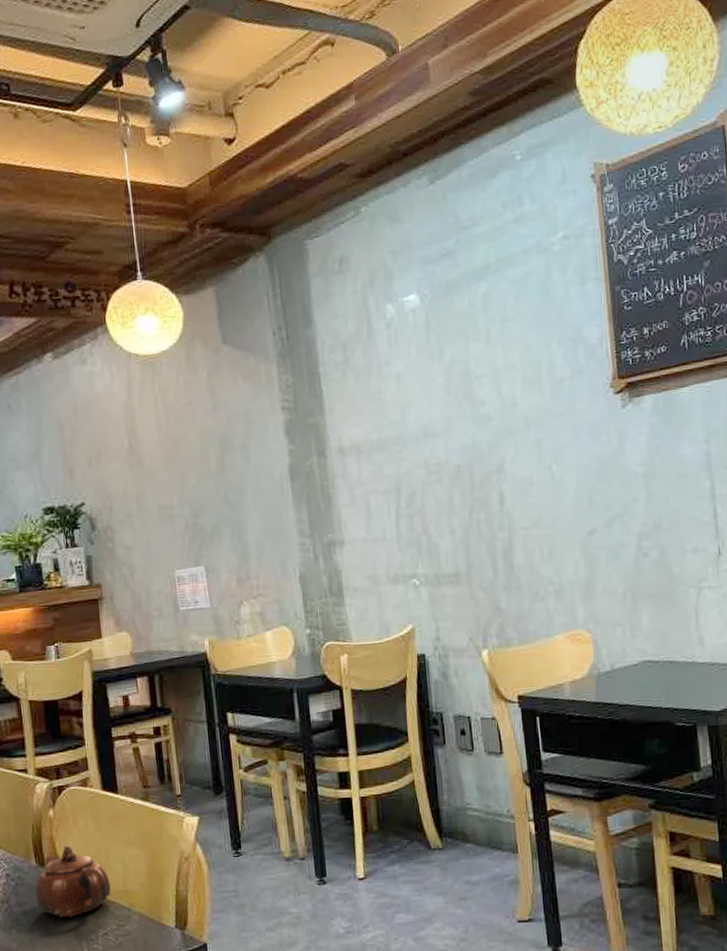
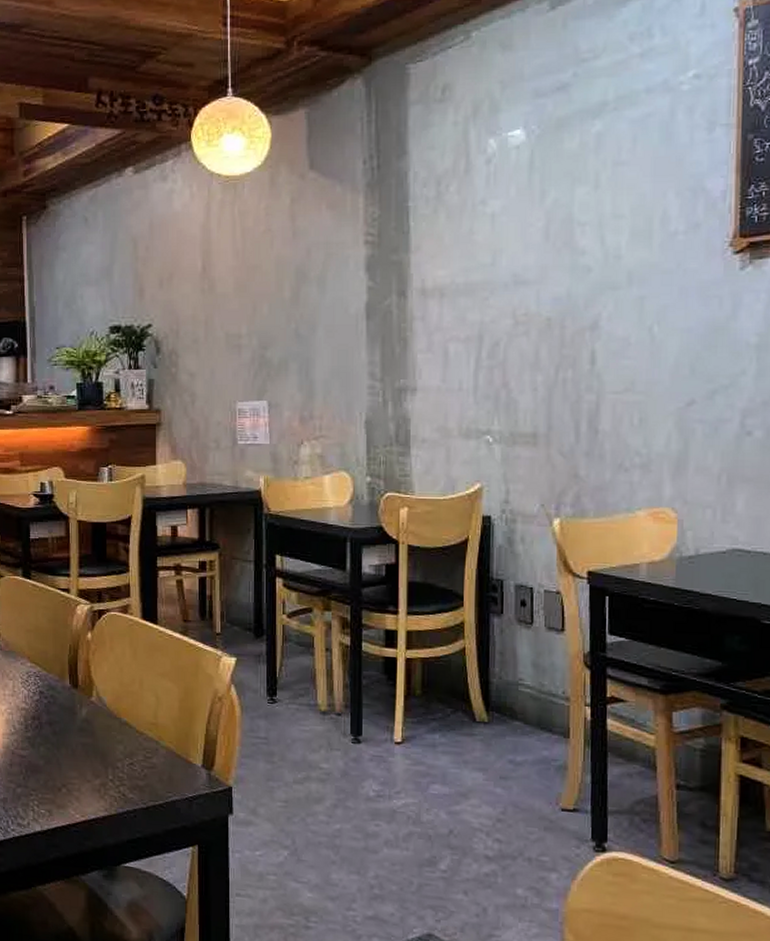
teapot: present [35,845,111,918] -> none [66,670,141,742]

